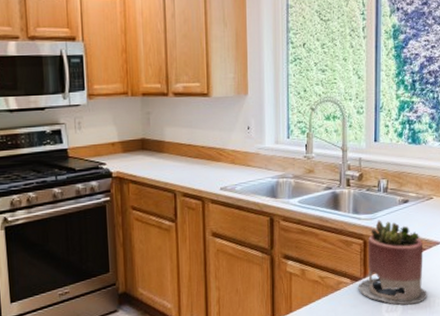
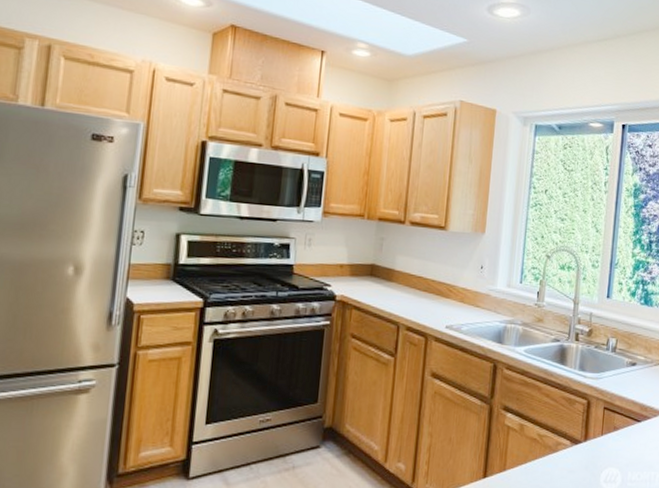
succulent planter: present [358,220,427,305] -> none [577,380,649,477]

